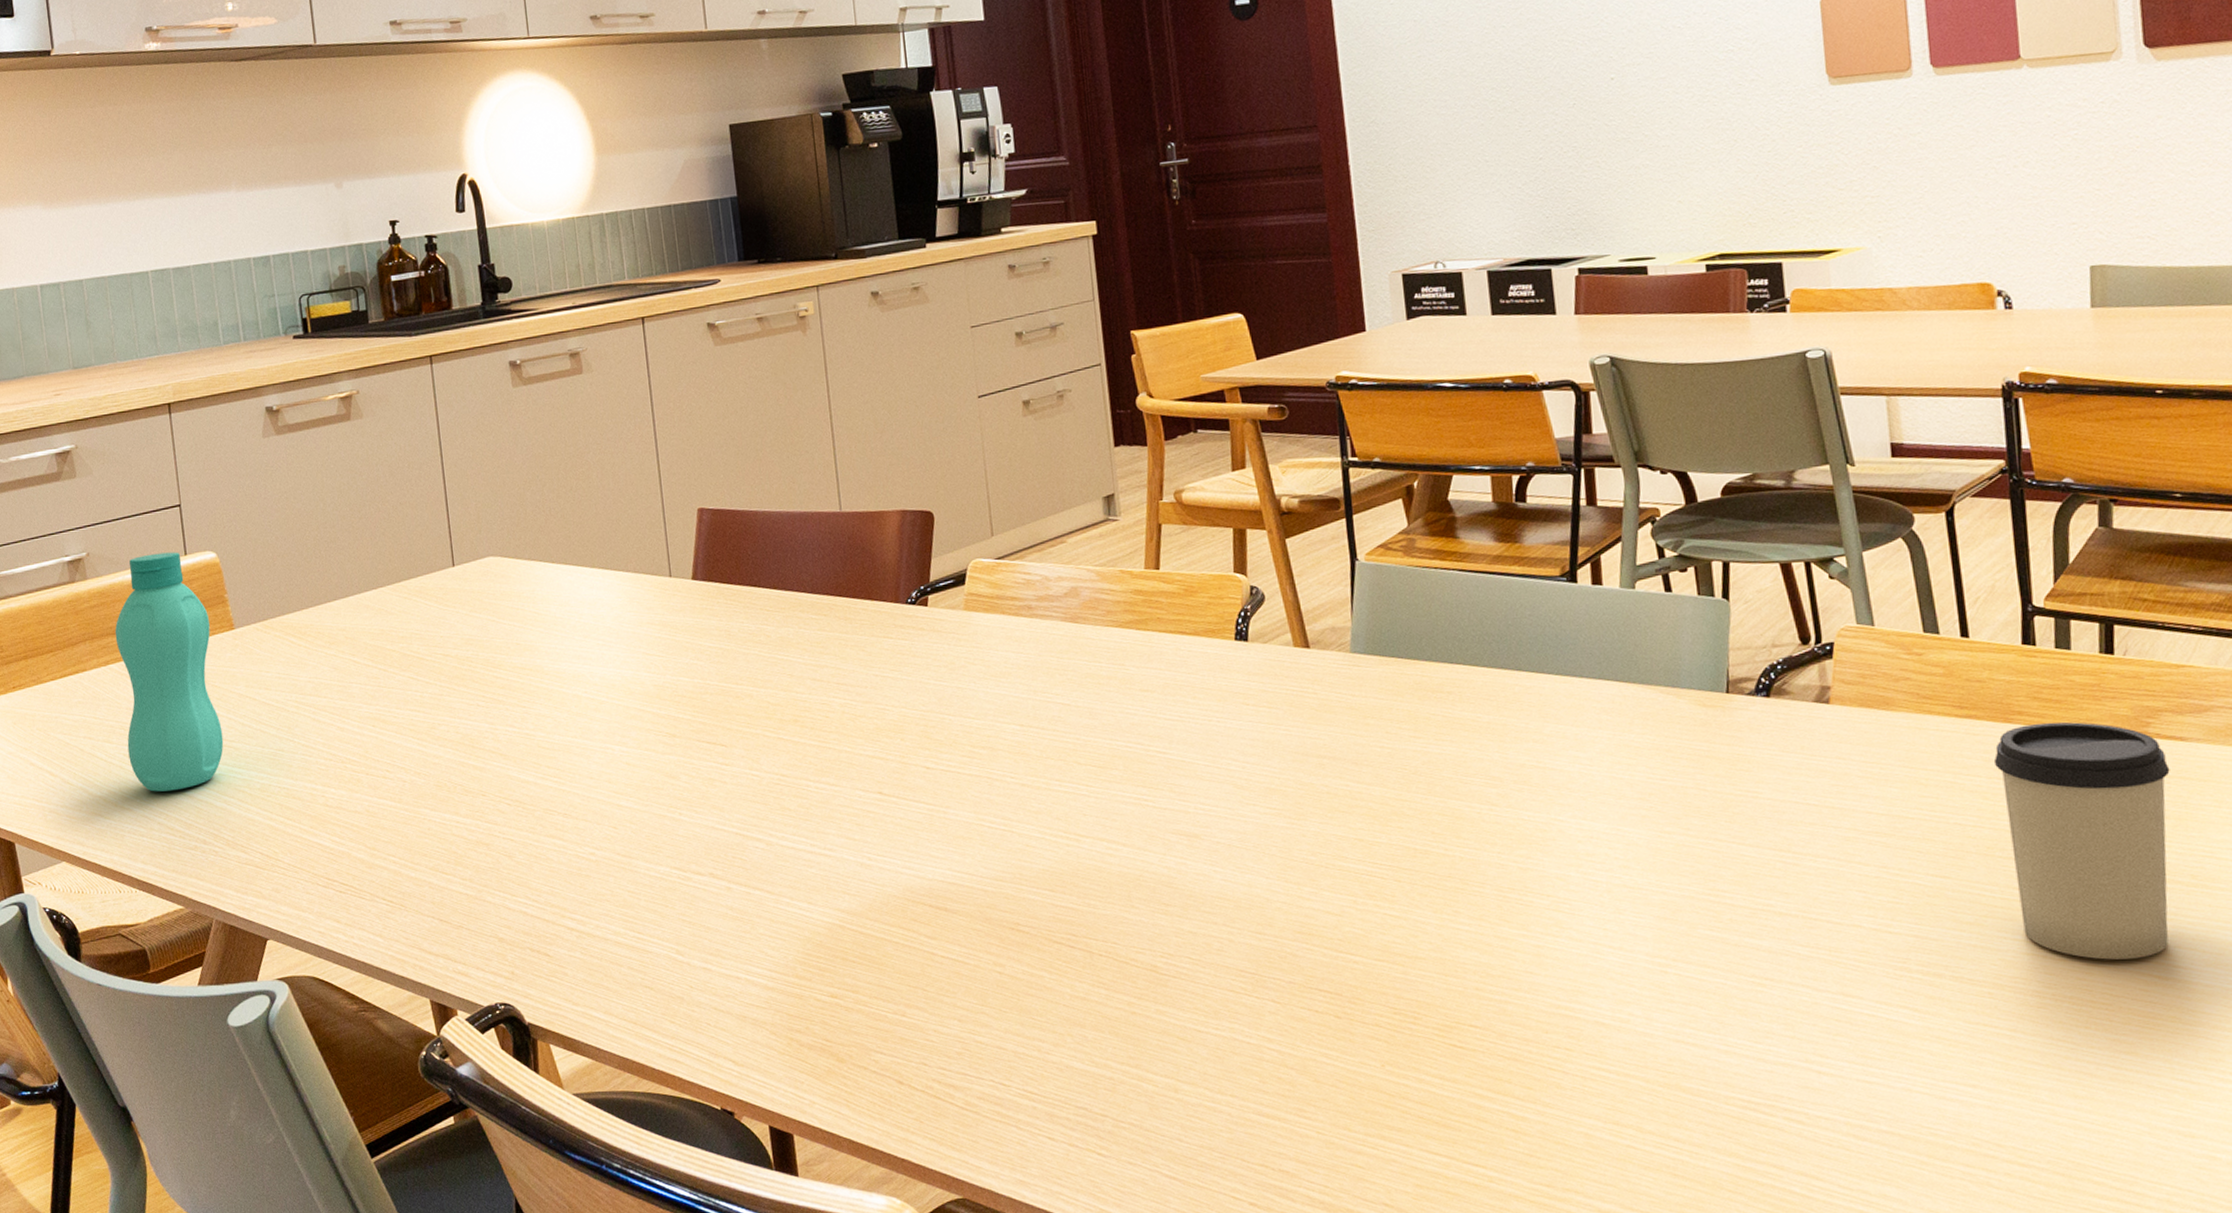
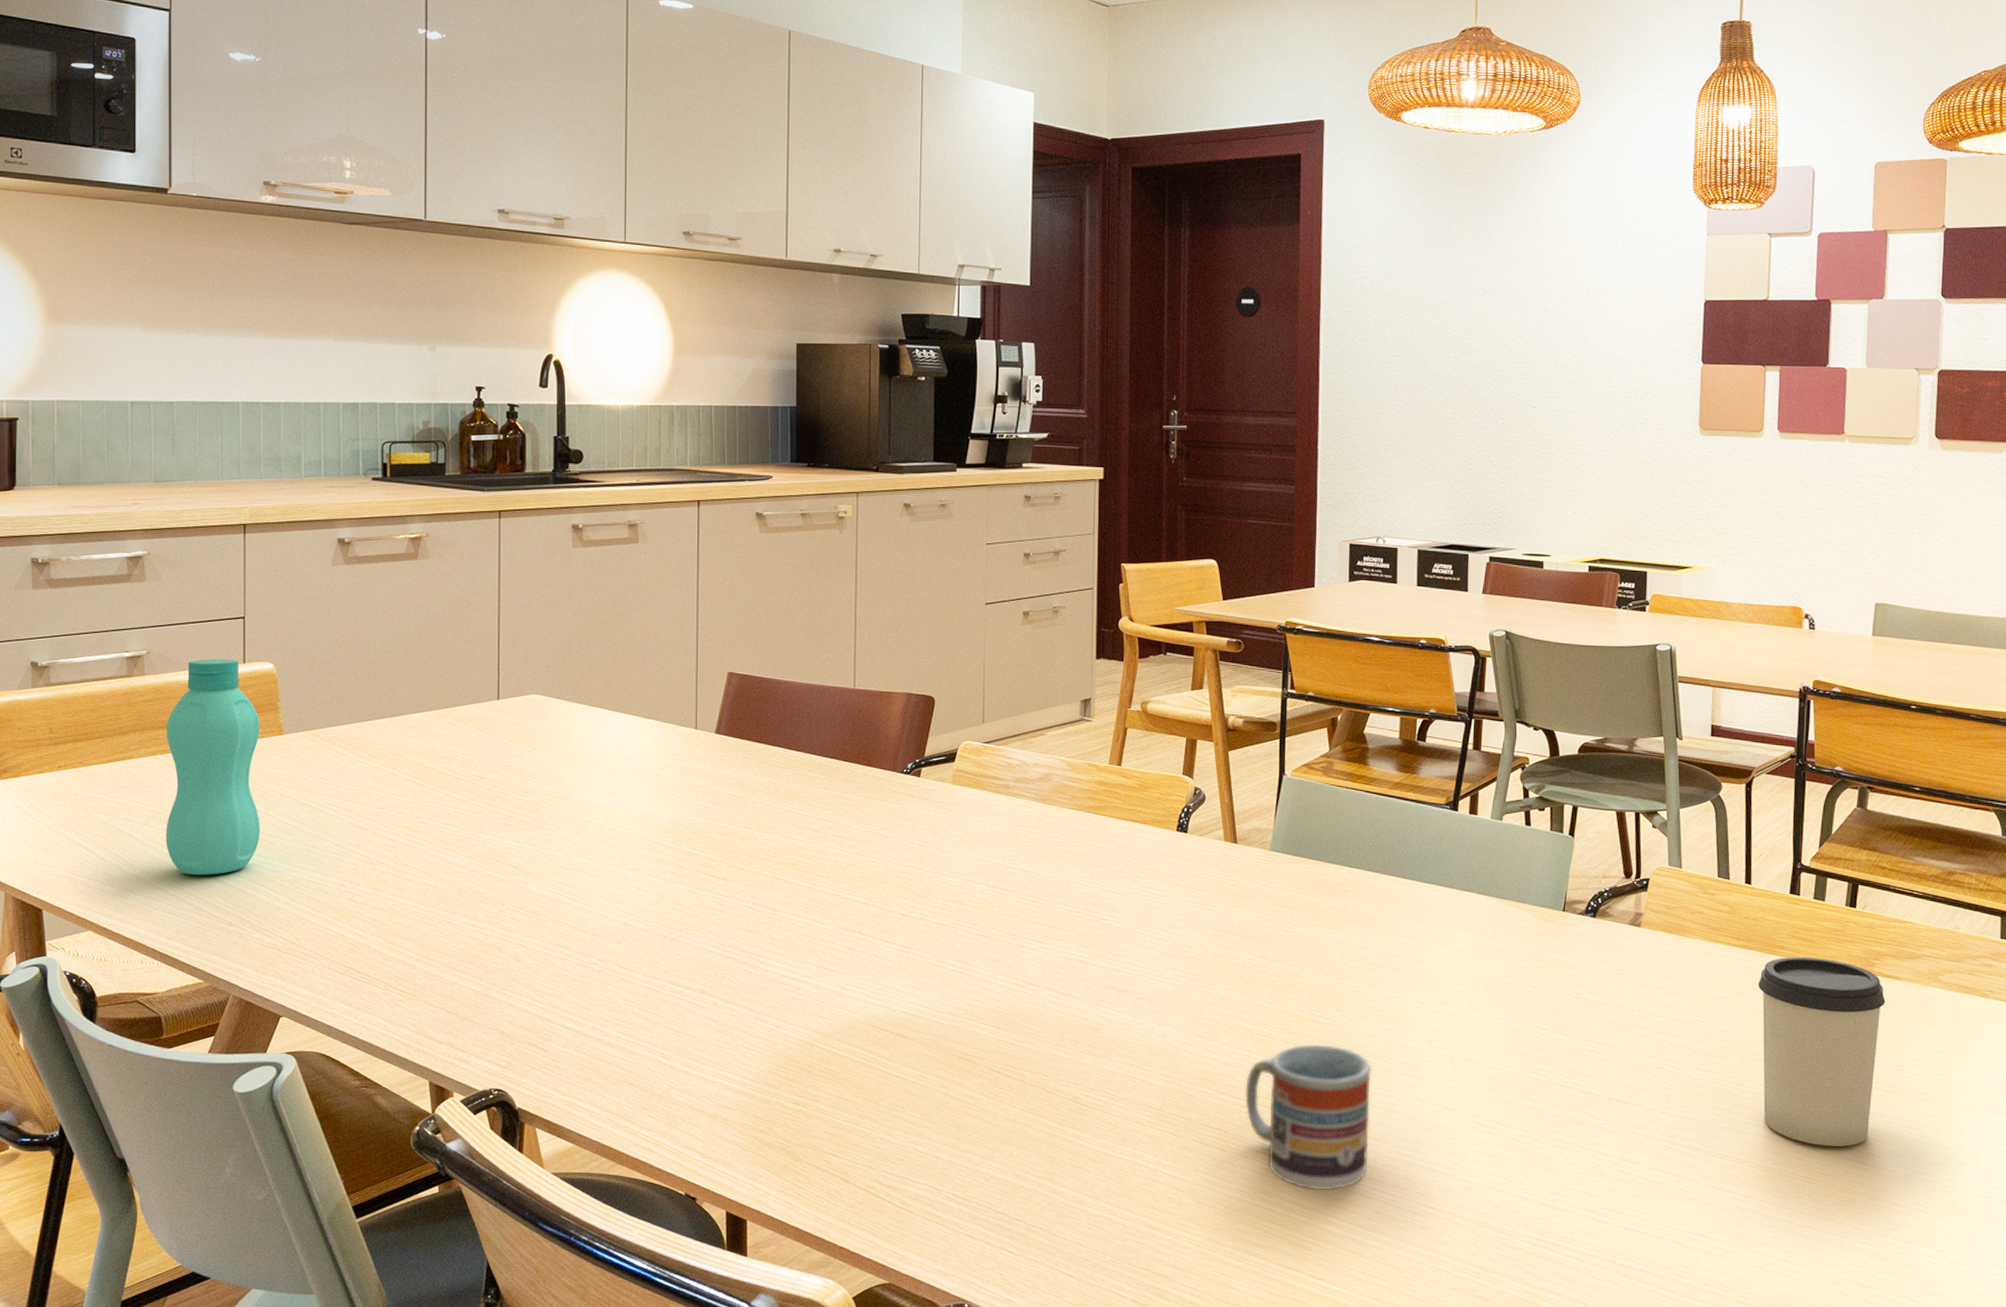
cup: none [1355,880,1519,1058] -> present [1245,1044,1372,1191]

